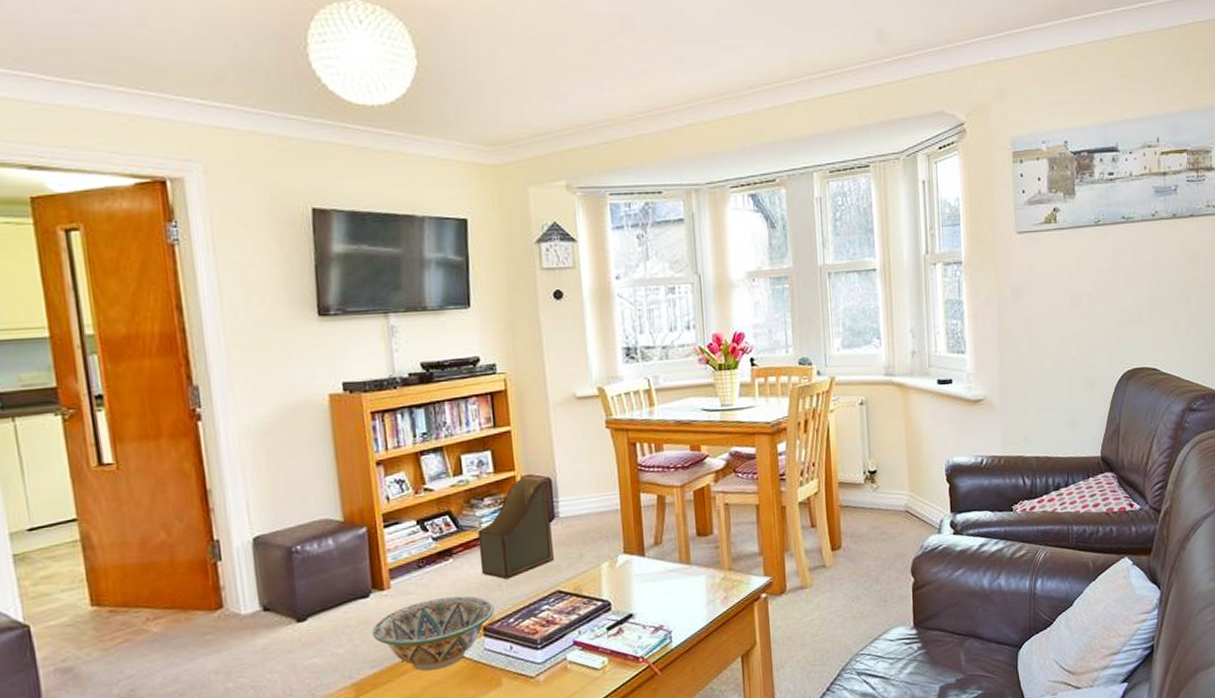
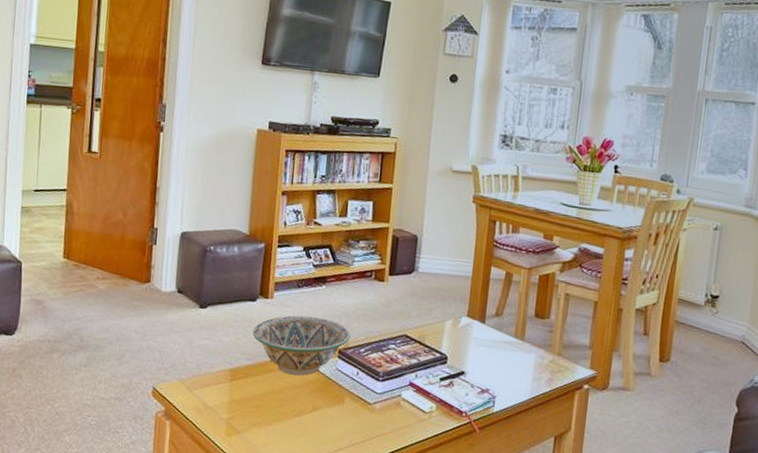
magazine rack: present [477,478,554,580] -> none [346,230,414,315]

